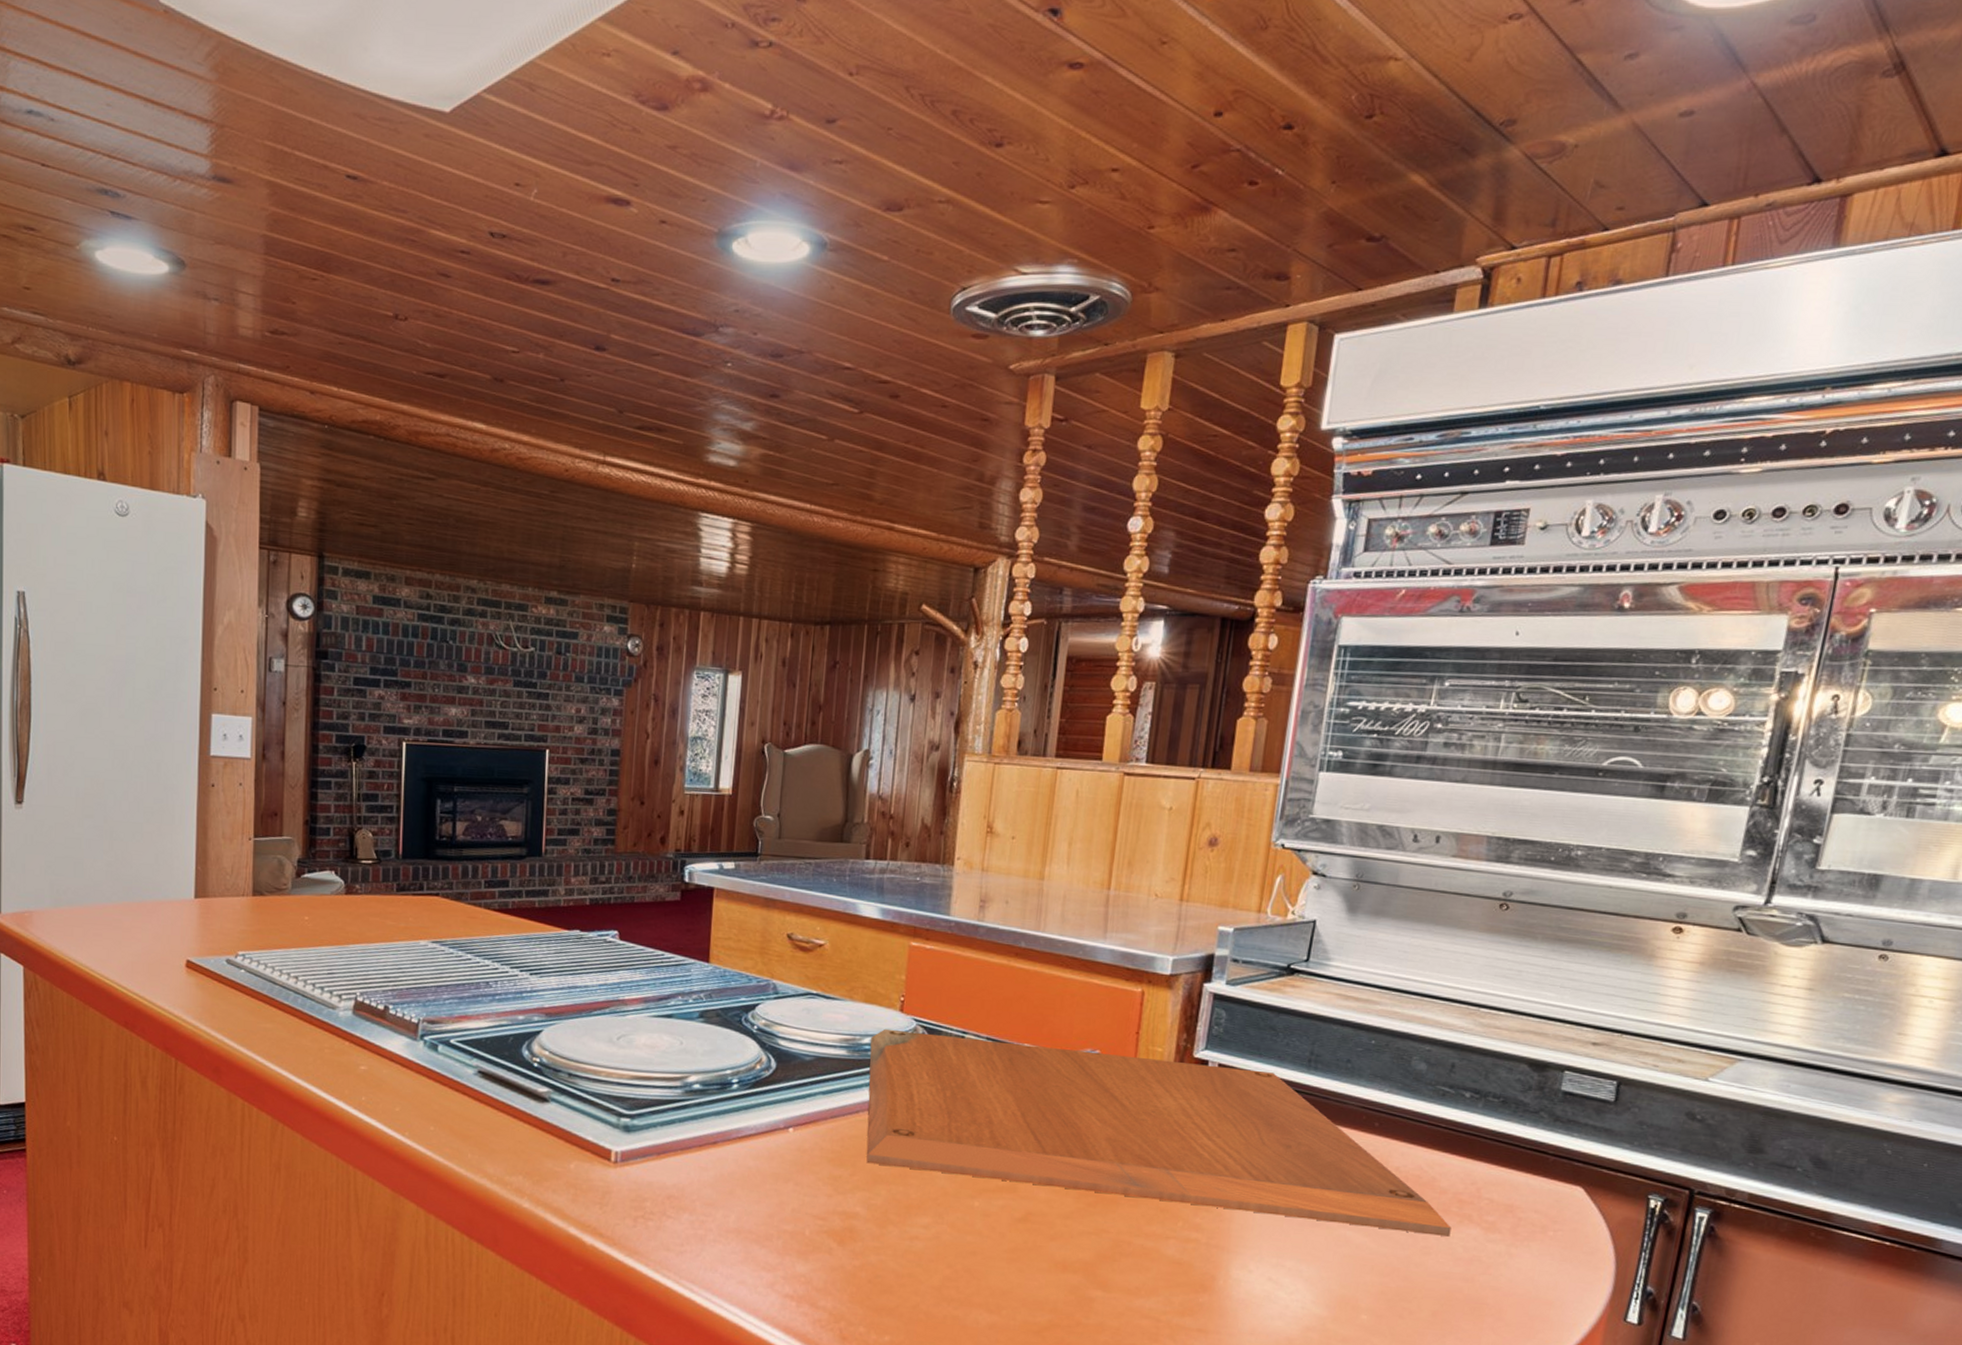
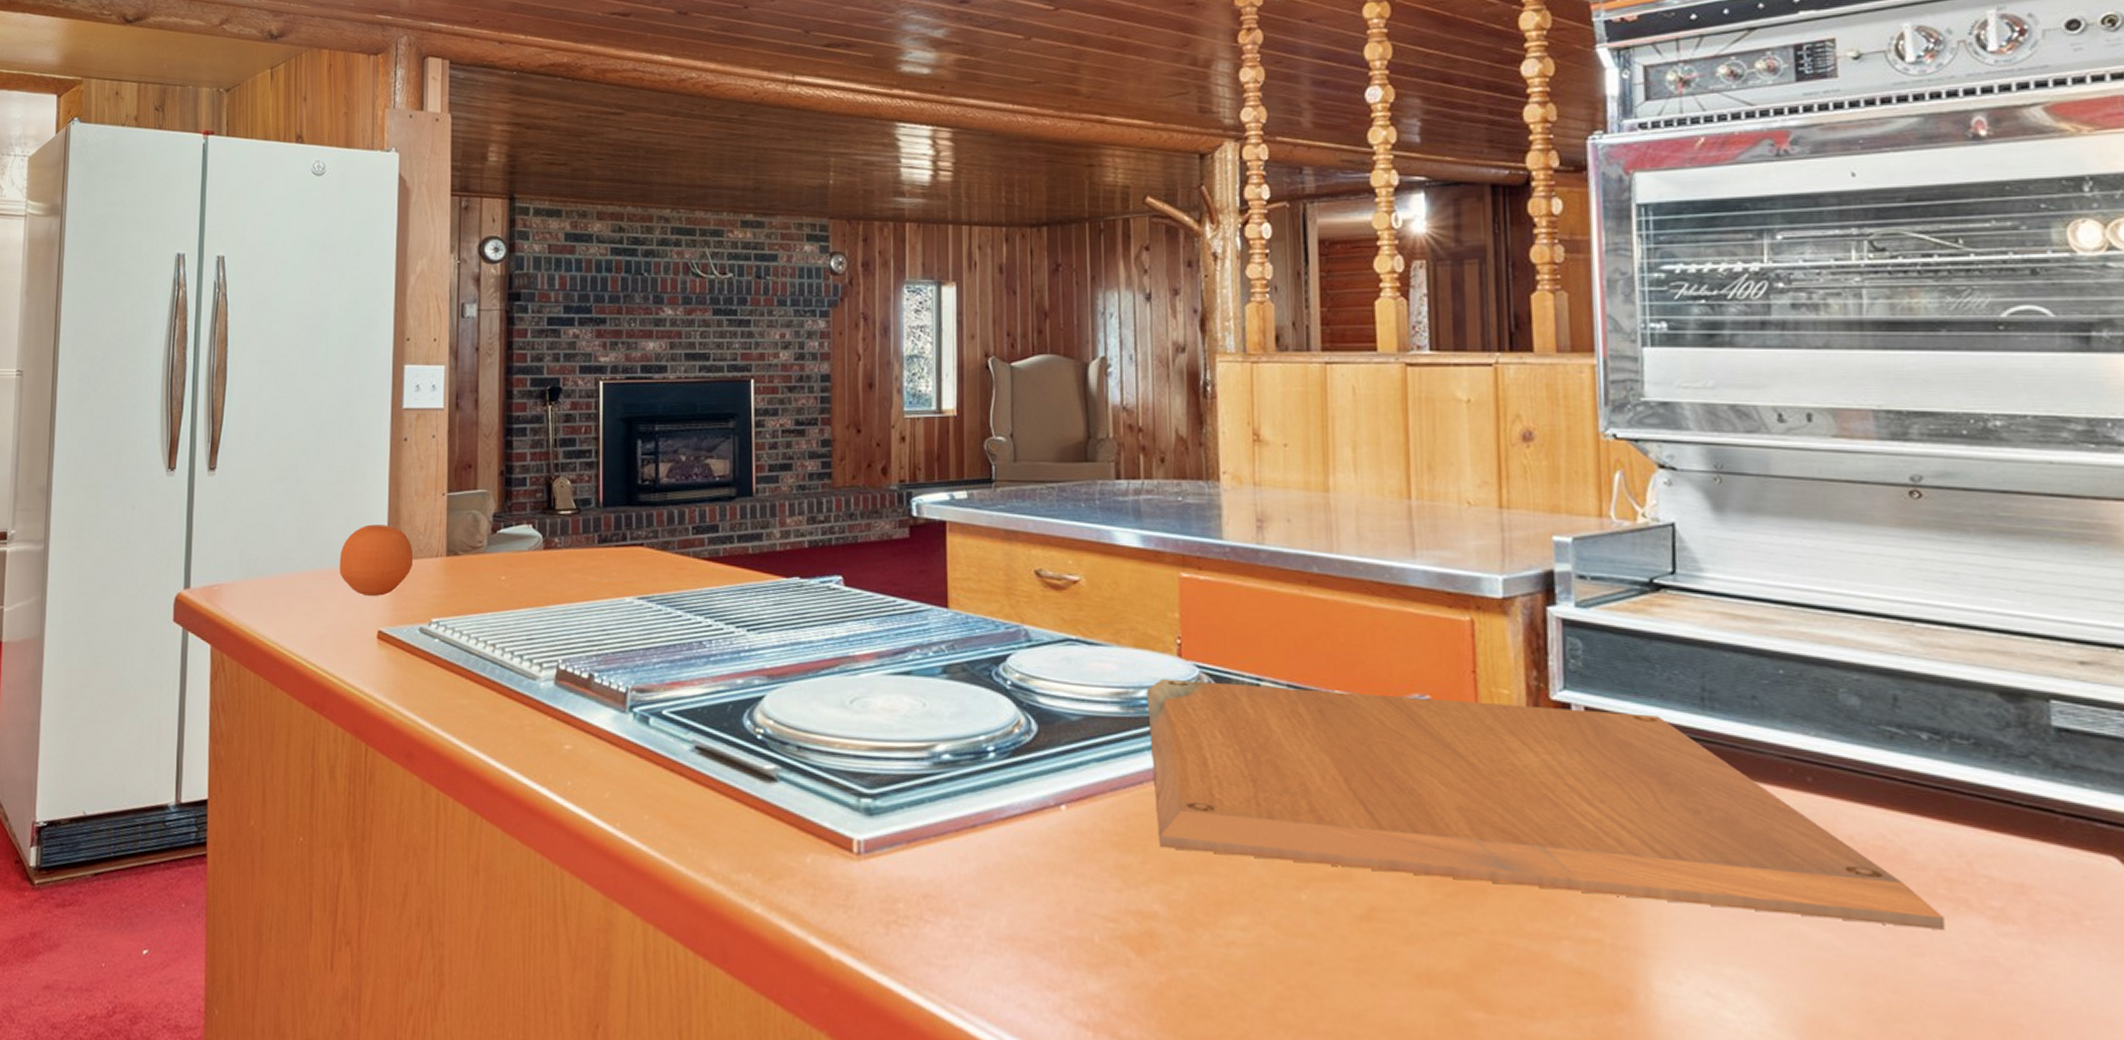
fruit: none [148,863,221,929] -> present [339,524,414,596]

